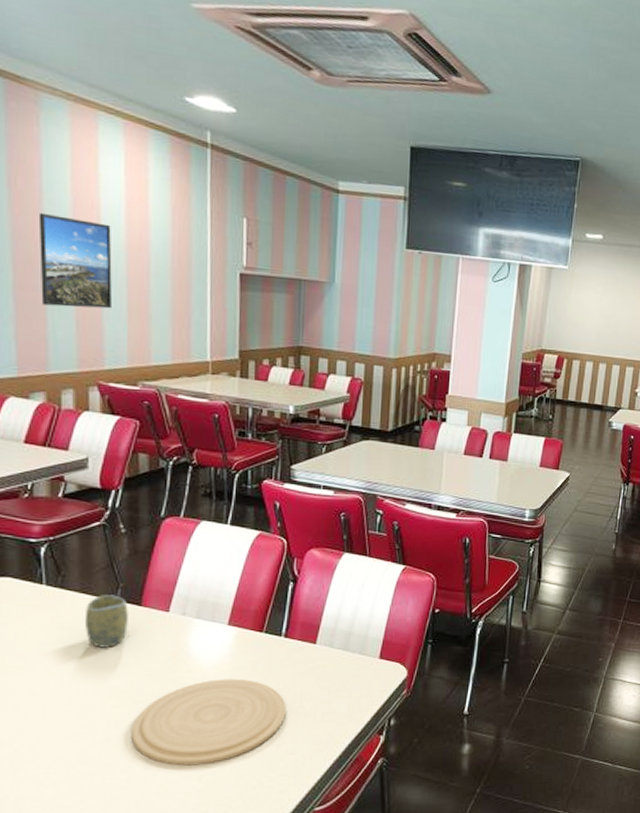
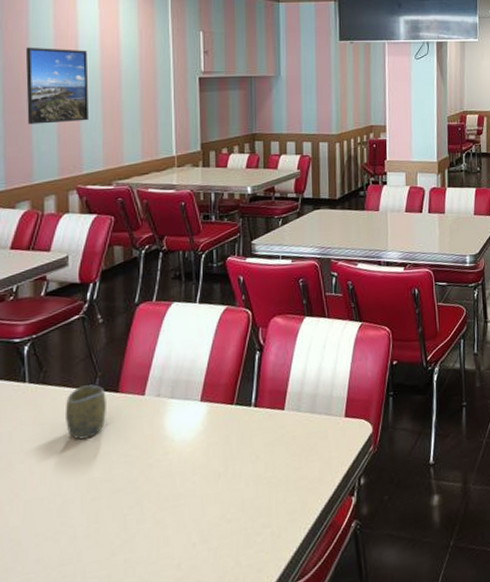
plate: present [130,678,286,766] -> none [110,454,260,555]

